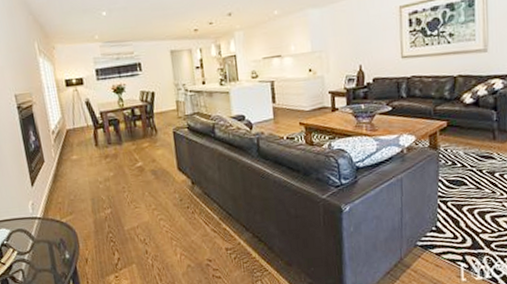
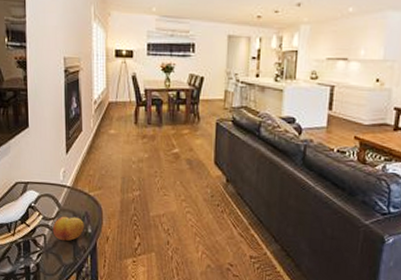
fruit: none [29,245,62,272] -> present [52,216,84,241]

